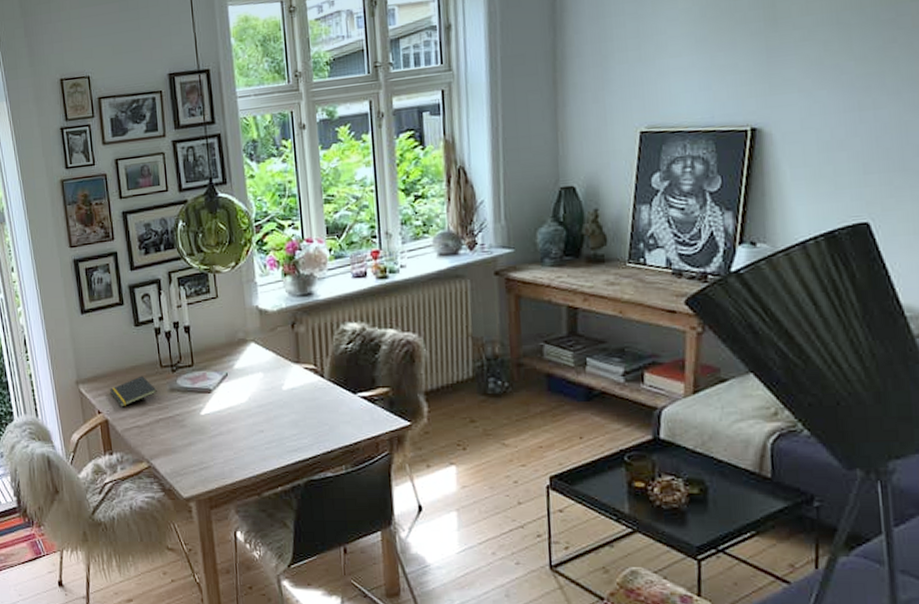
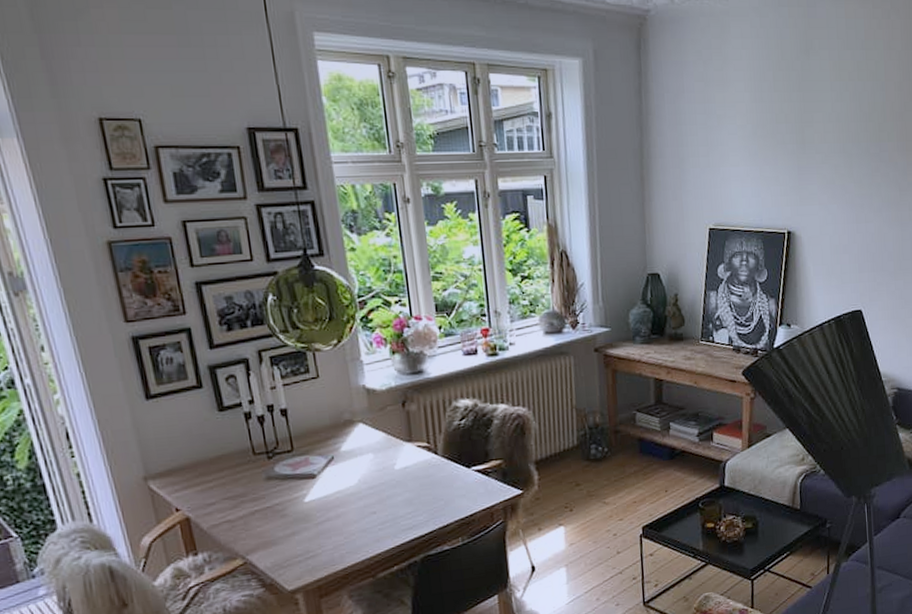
notepad: present [109,375,157,407] -> none [188,465,251,502]

